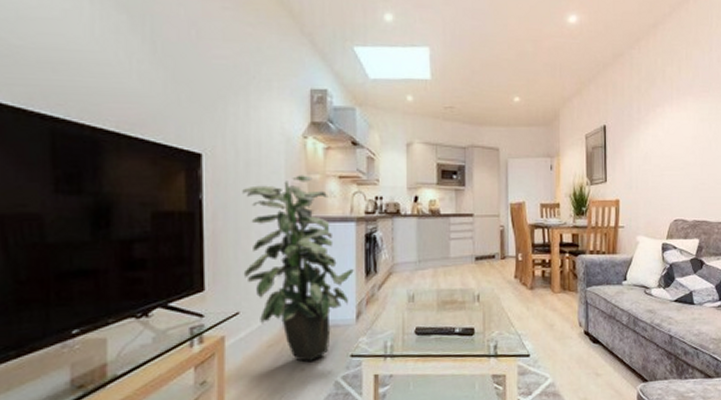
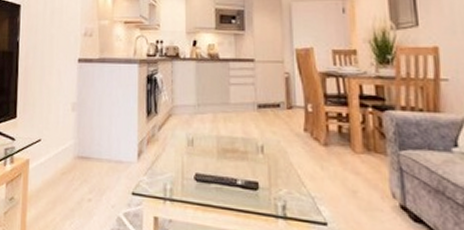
indoor plant: present [242,175,354,361] -> none [45,21,136,193]

